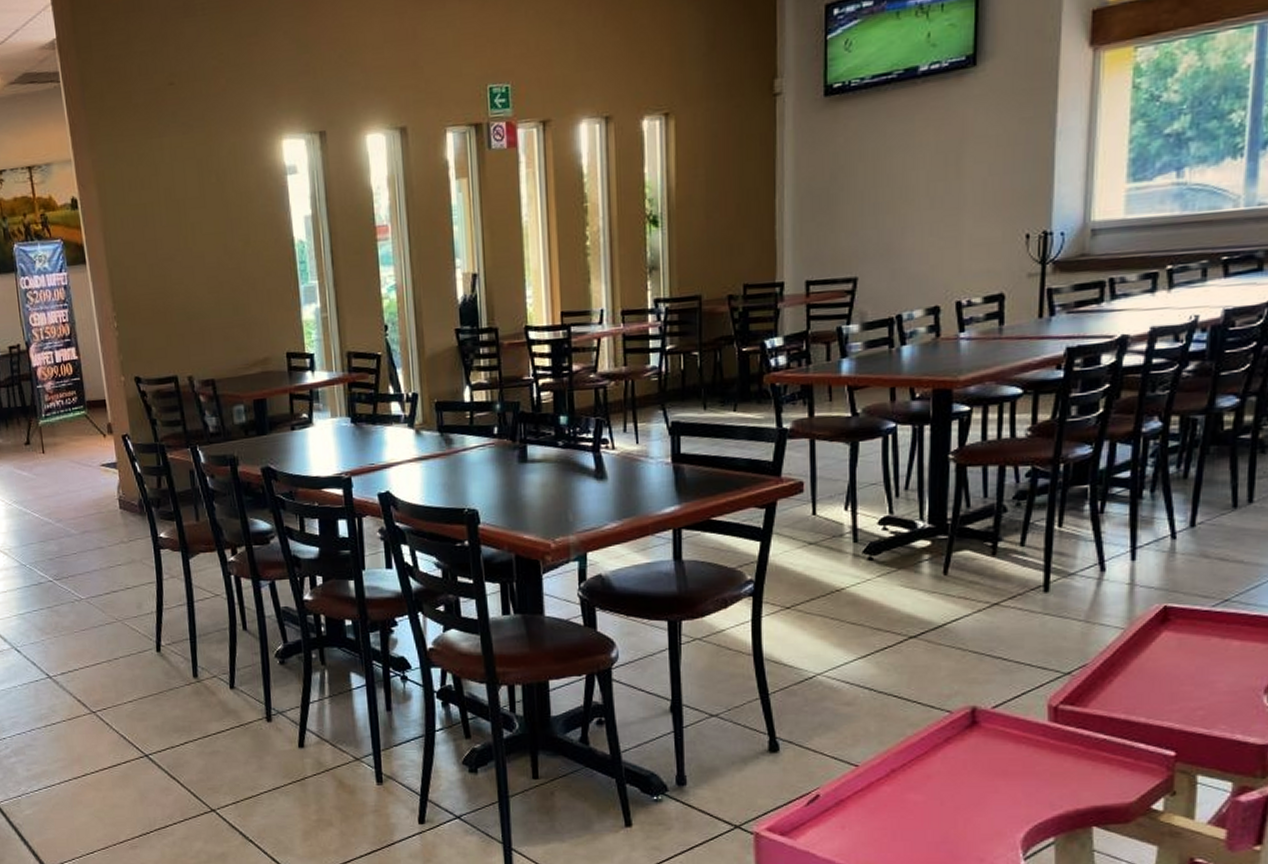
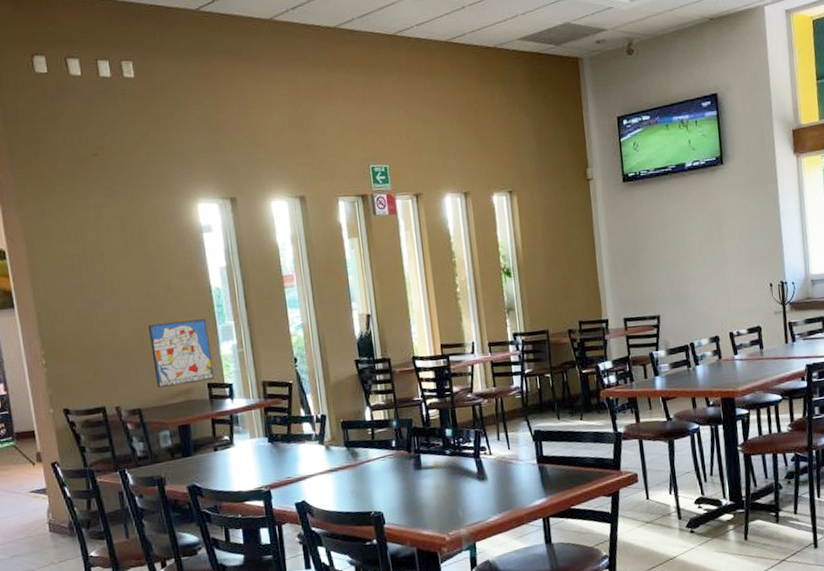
wall art: none [225,278,295,356] -> present [149,319,215,388]

